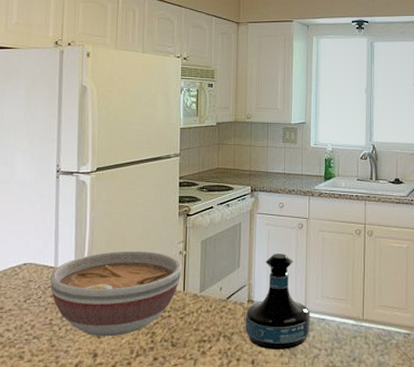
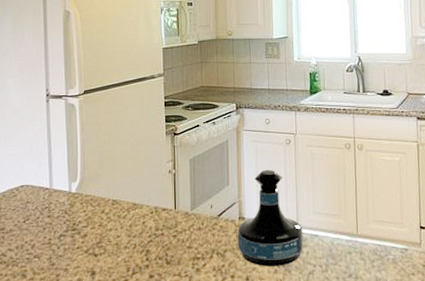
bowl: present [49,250,182,337] -> none [46,170,172,255]

